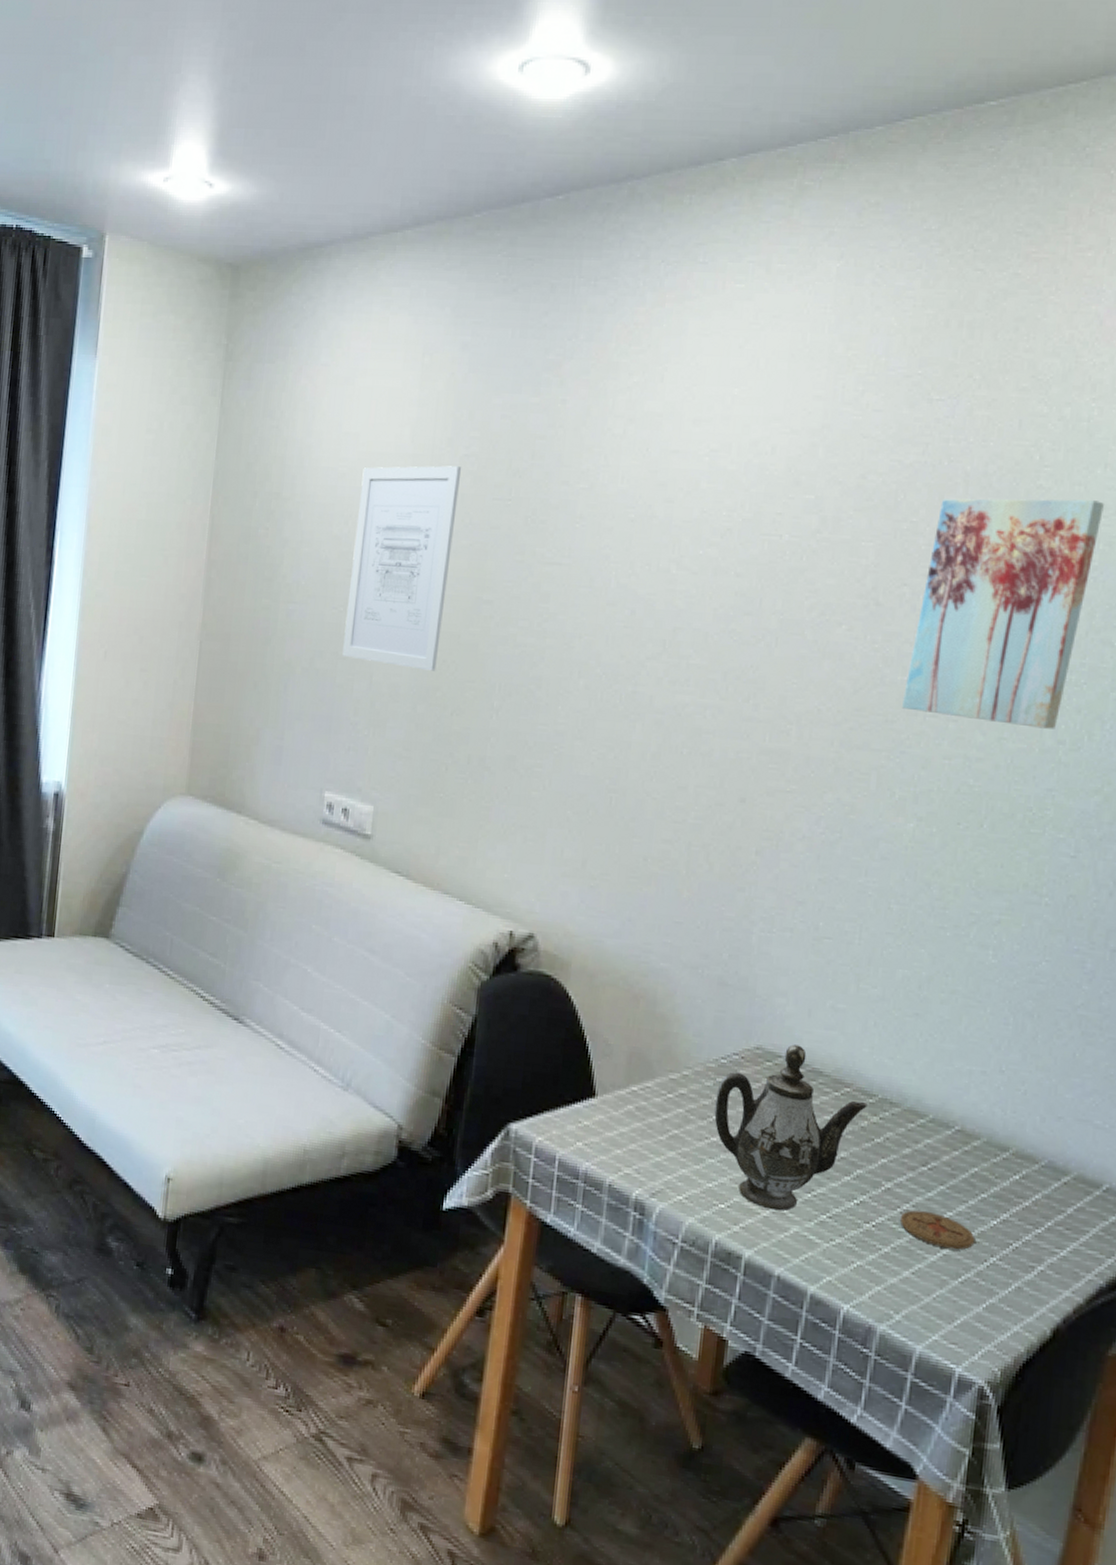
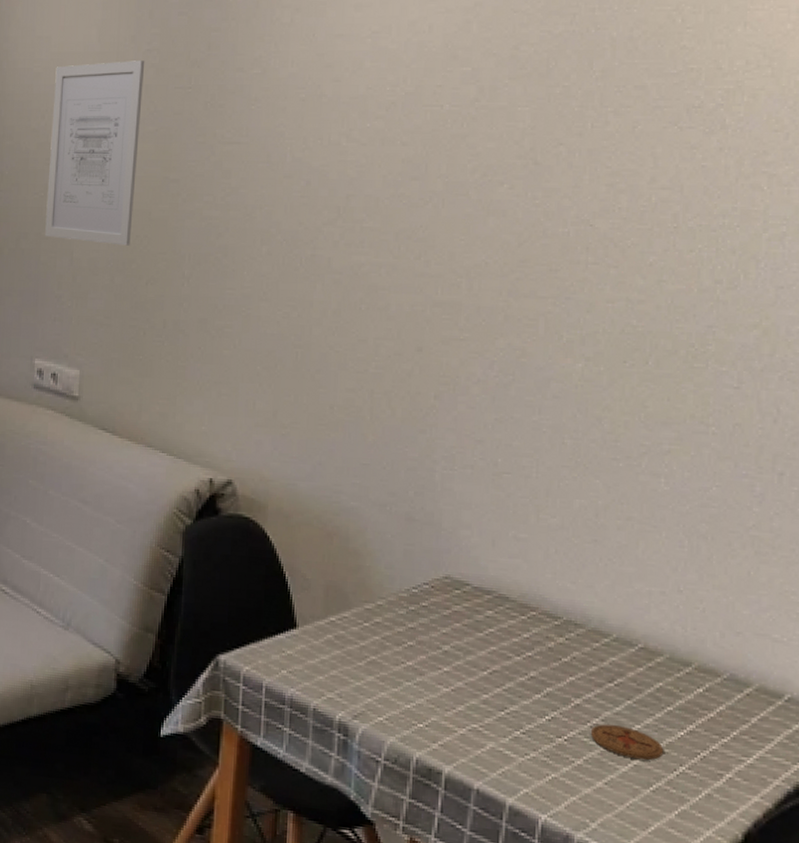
teapot: present [714,1044,868,1211] -> none [409,573,553,729]
wall art: present [901,498,1104,729] -> none [564,57,746,270]

